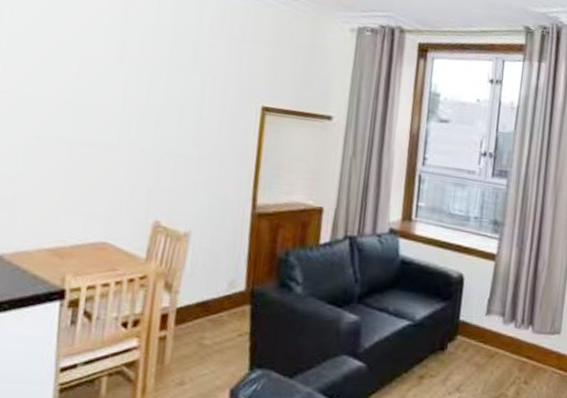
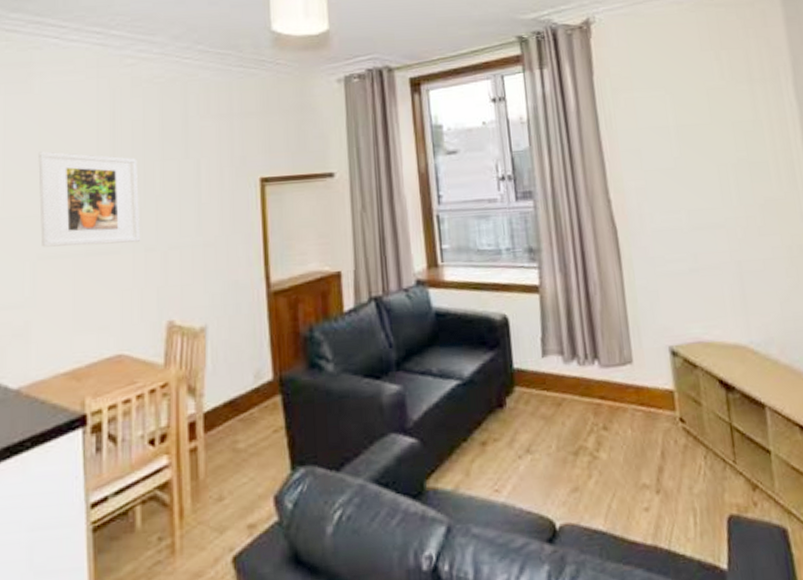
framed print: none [39,33,145,142] -> present [38,151,140,247]

